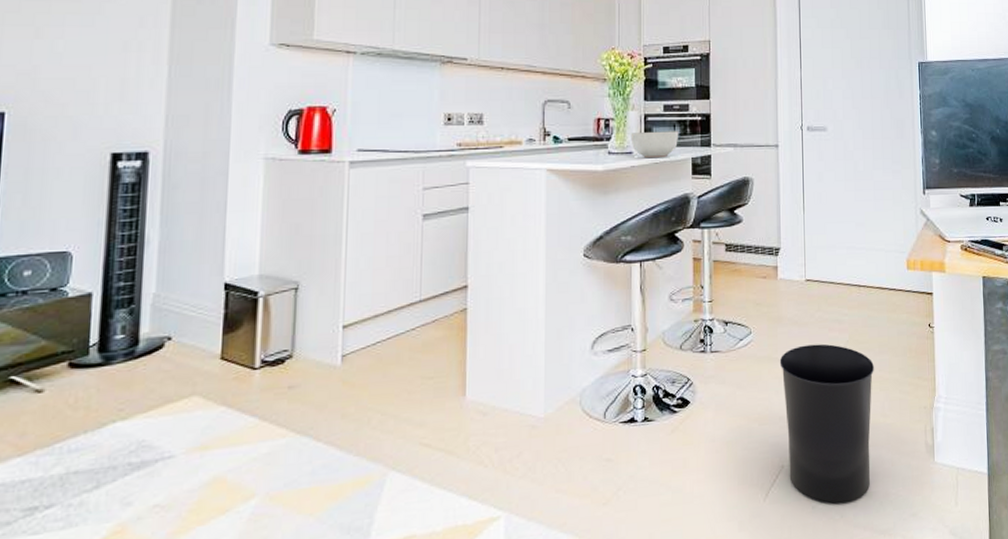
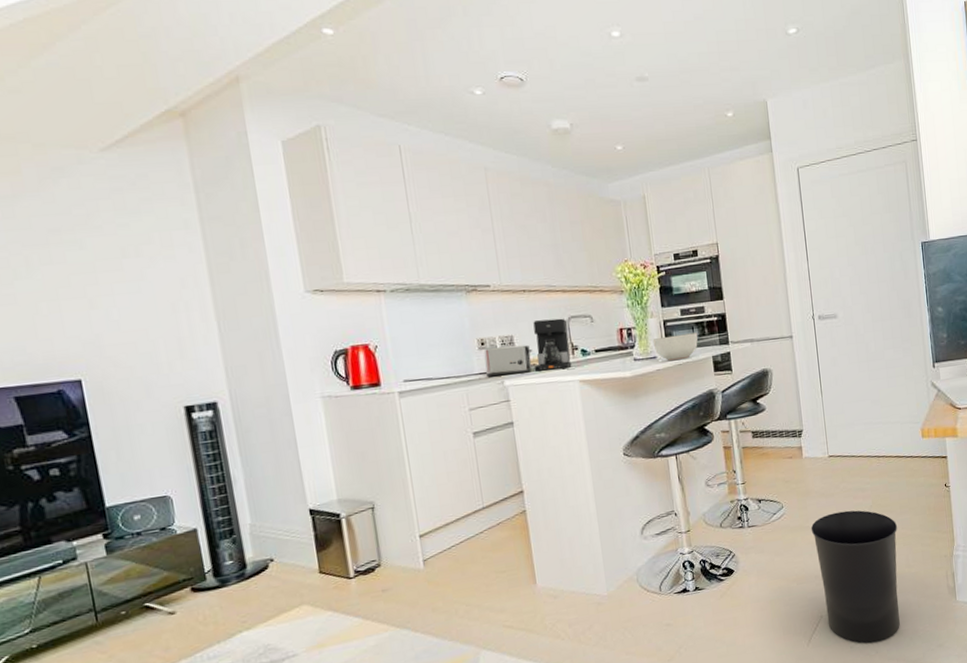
toaster: none [447,124,502,157] -> present [483,345,533,377]
coffee maker: none [500,101,543,156] -> present [533,318,572,373]

